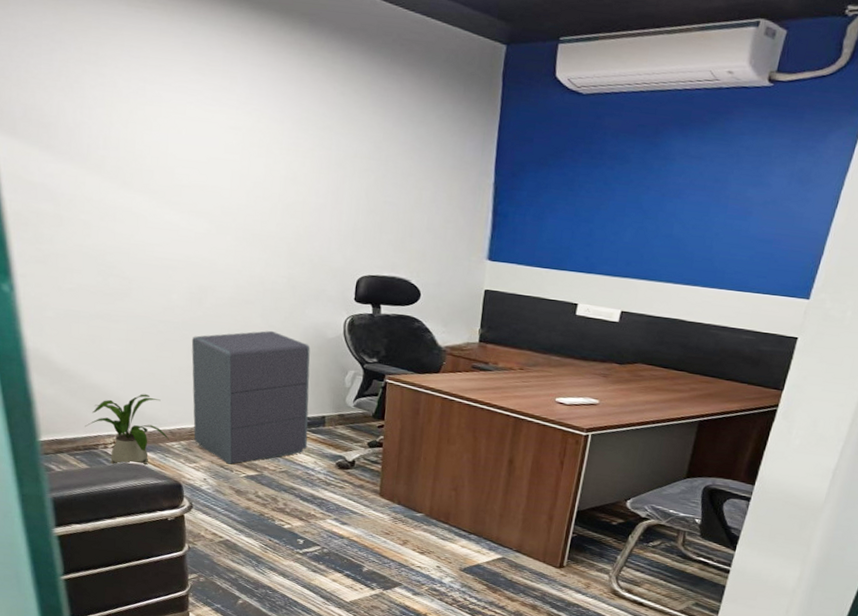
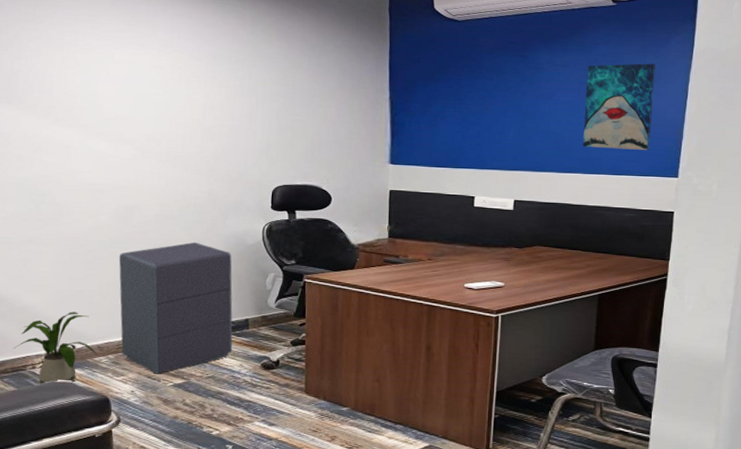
wall art: none [707,159,807,266] -> present [583,63,655,150]

